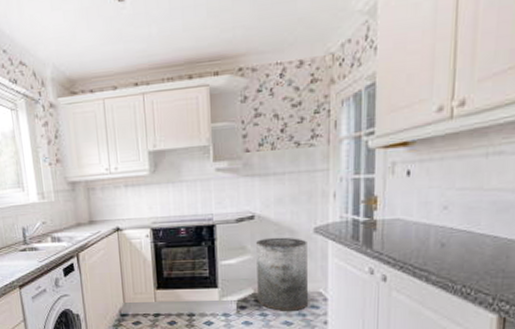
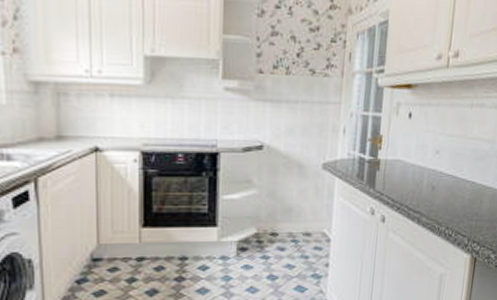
trash can: present [256,237,309,311] -> none [260,171,315,253]

